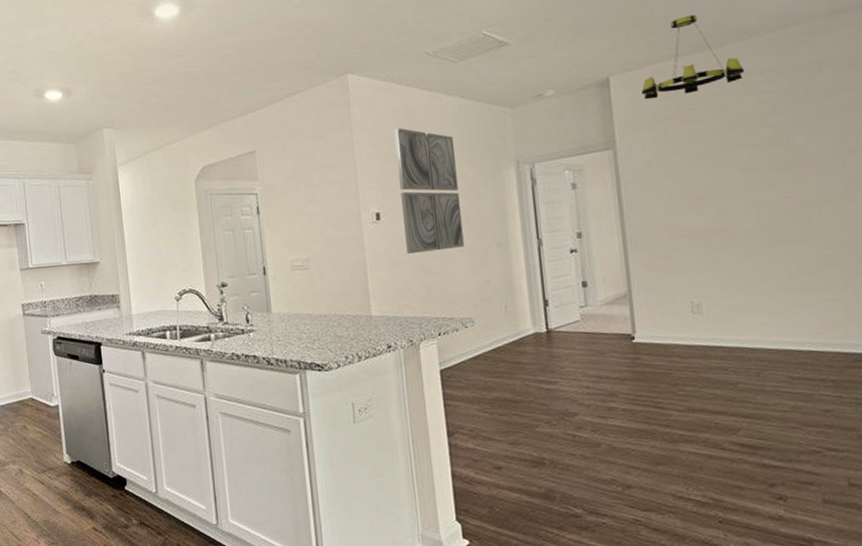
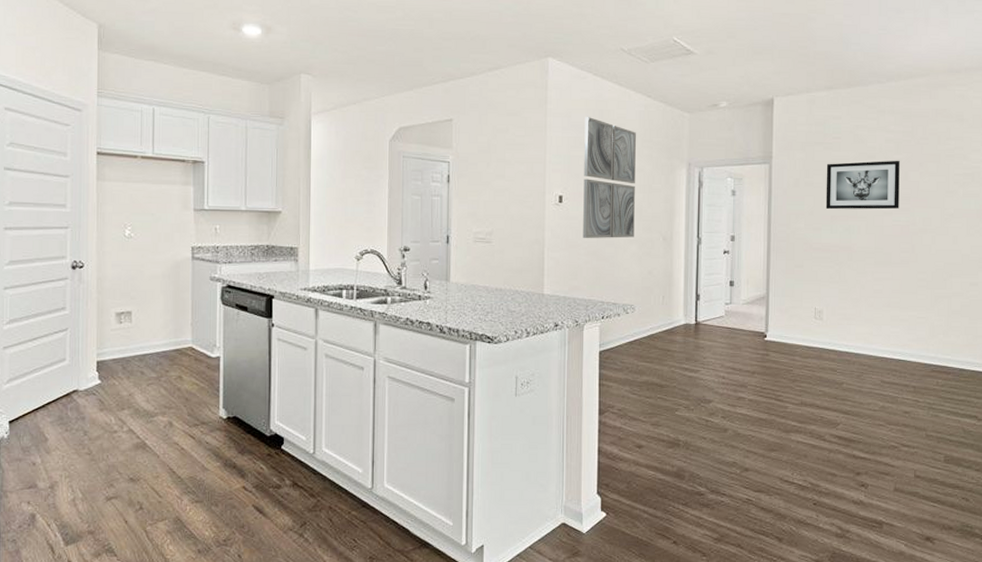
chandelier: present [641,14,745,100] -> none [798,54,880,124]
wall art: none [684,123,785,190] -> present [825,160,900,210]

